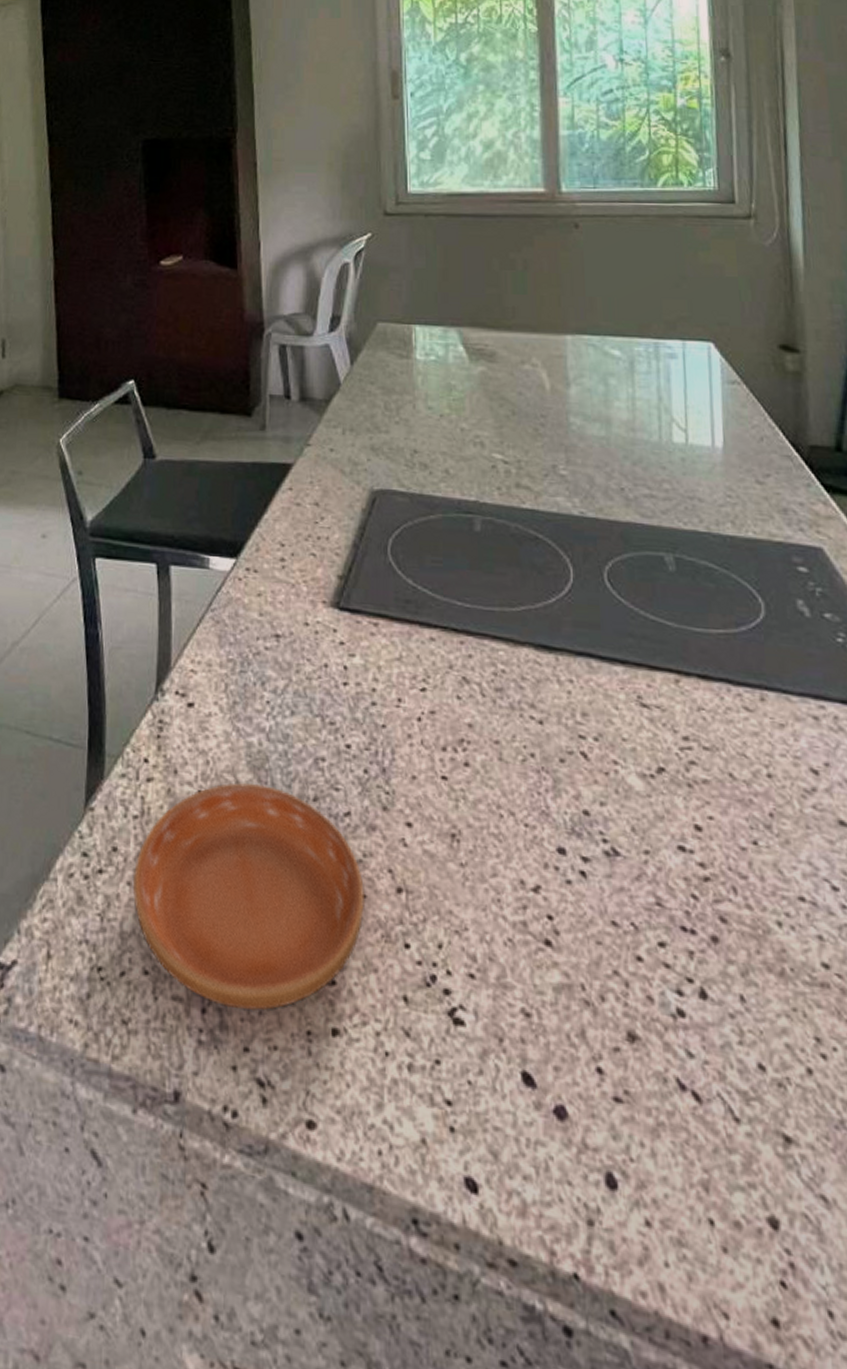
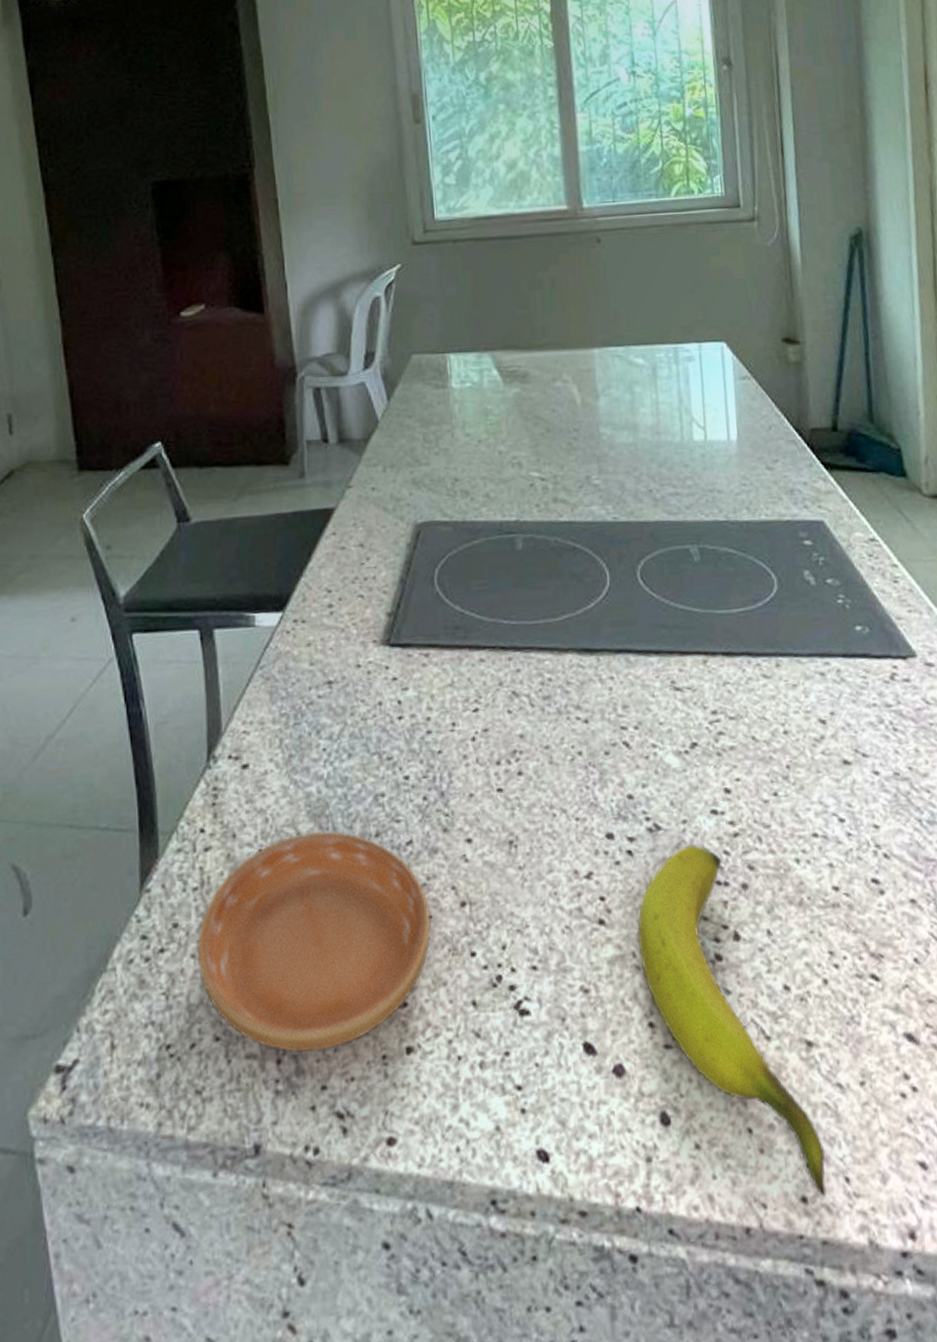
banana: none [587,880,804,1325] -> present [637,845,826,1196]

